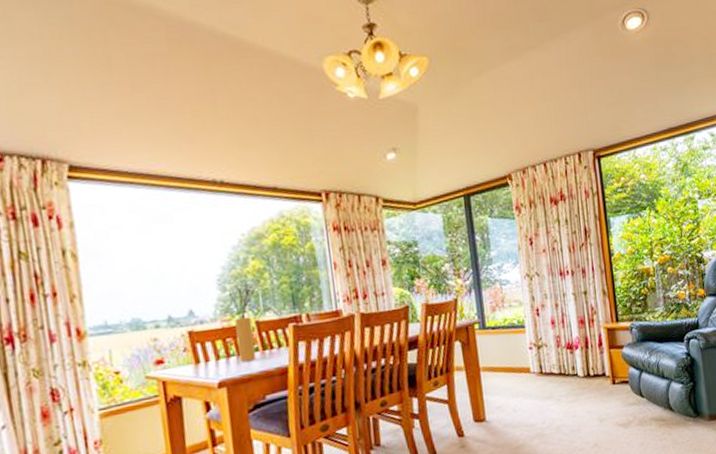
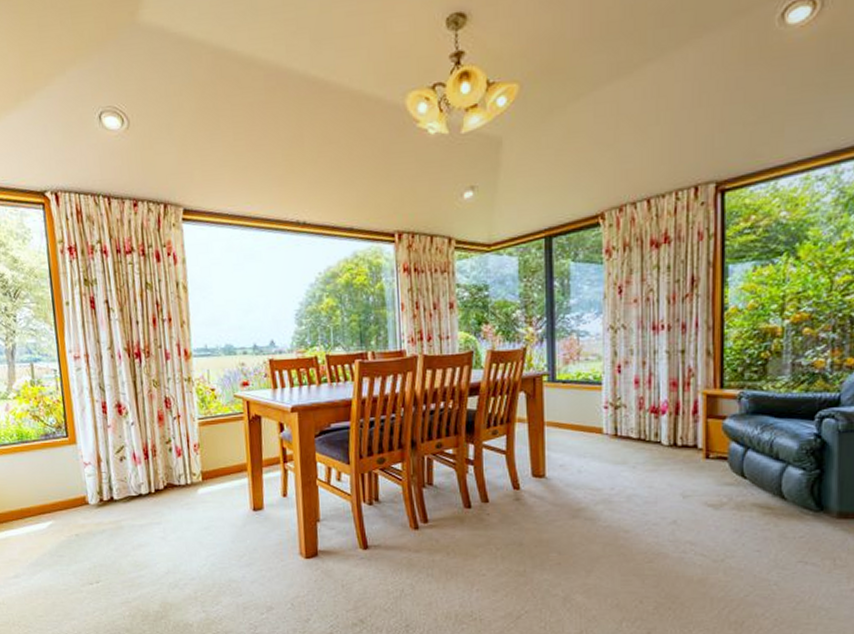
vase: present [228,281,257,363] -> none [303,317,328,392]

